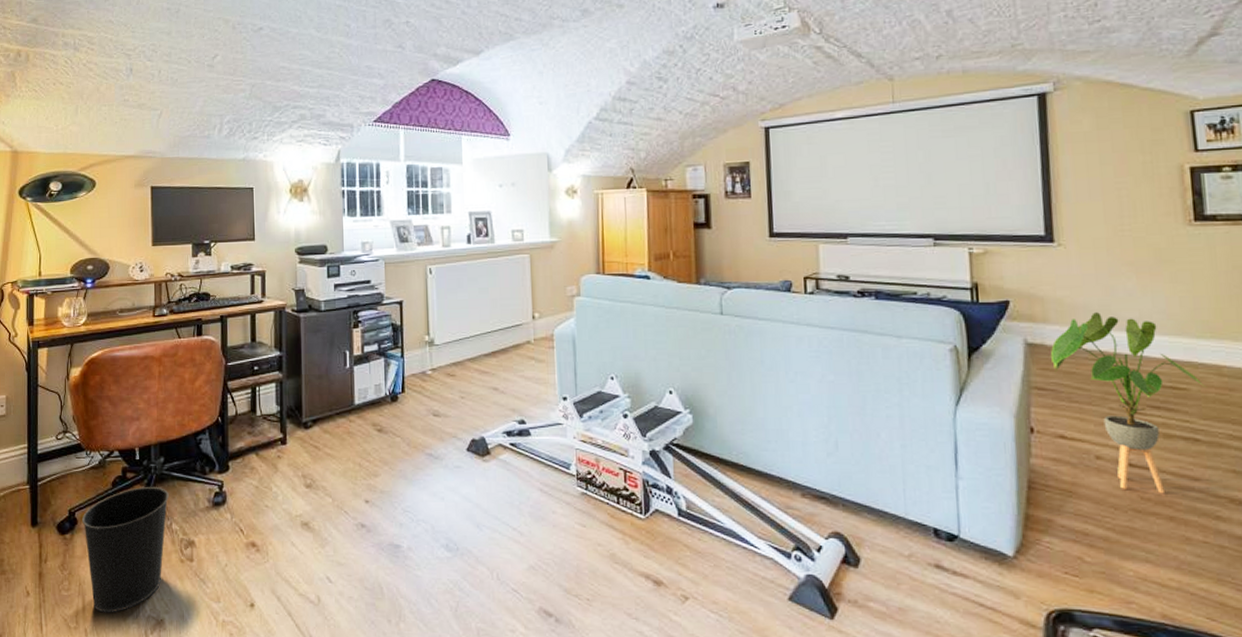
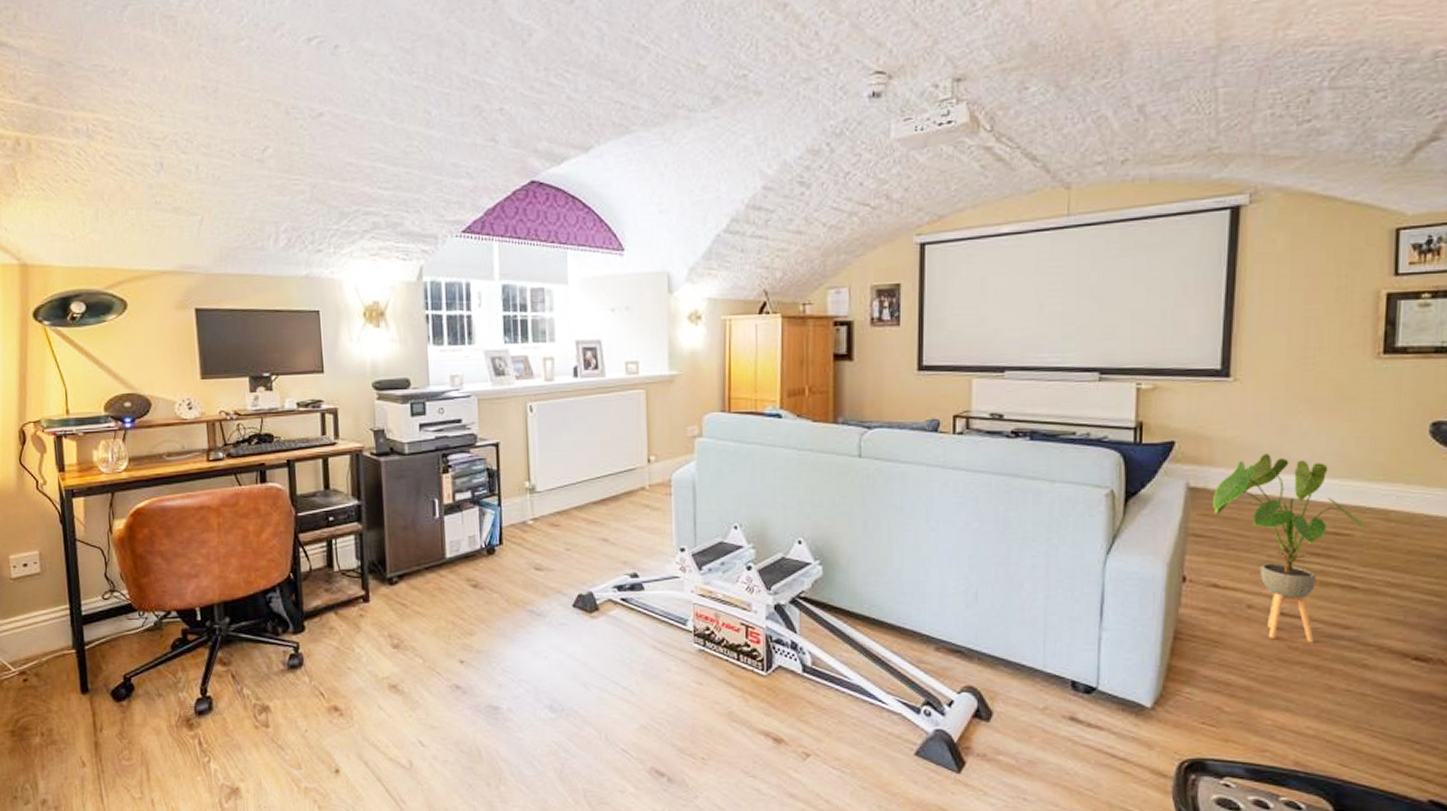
wastebasket: present [82,486,169,613] -> none [139,649,238,783]

